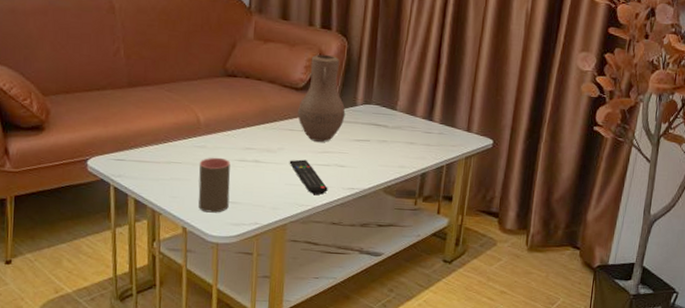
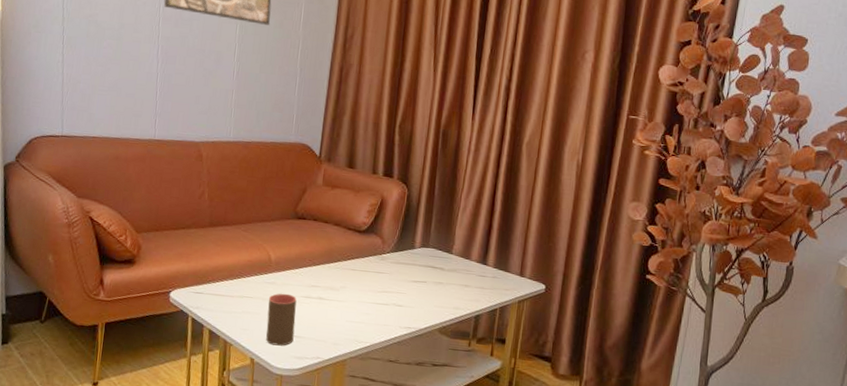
remote control: present [289,159,328,195] -> none [350,298,386,333]
vase: present [298,54,346,142] -> none [360,200,404,282]

